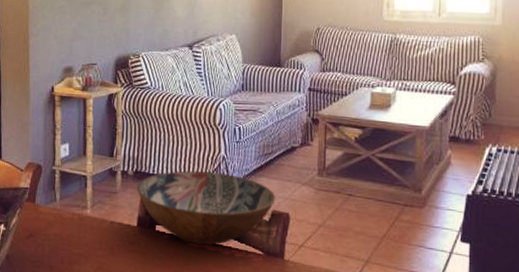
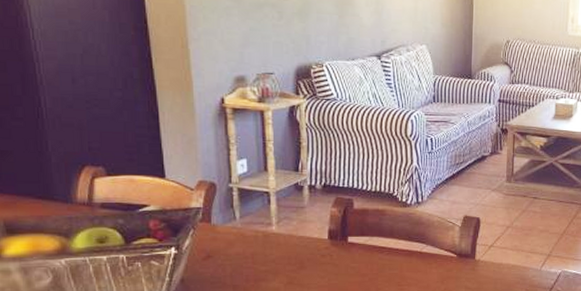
wooden bowl: present [137,170,276,245] -> none [326,182,467,252]

